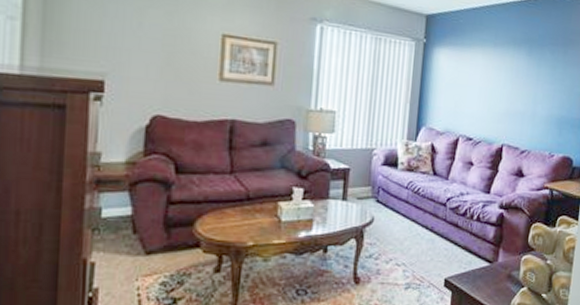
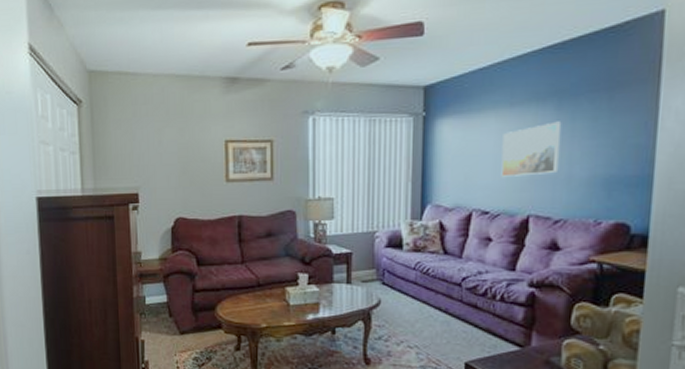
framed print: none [484,65,531,110] -> present [501,121,562,178]

